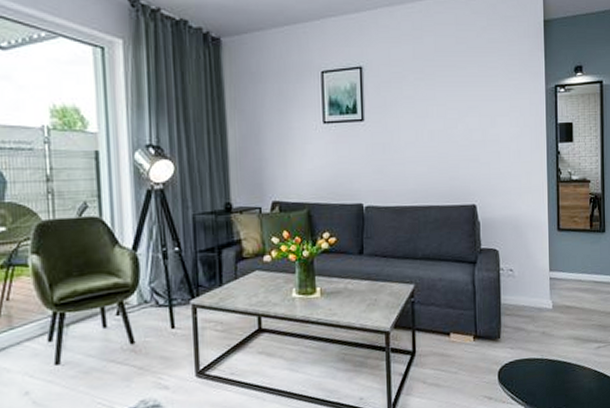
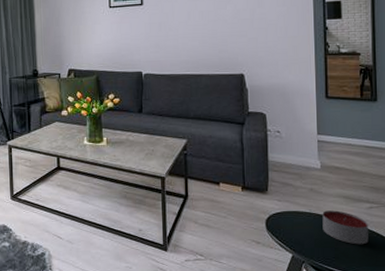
candle: none [553,353,596,389] -> present [322,210,369,245]

